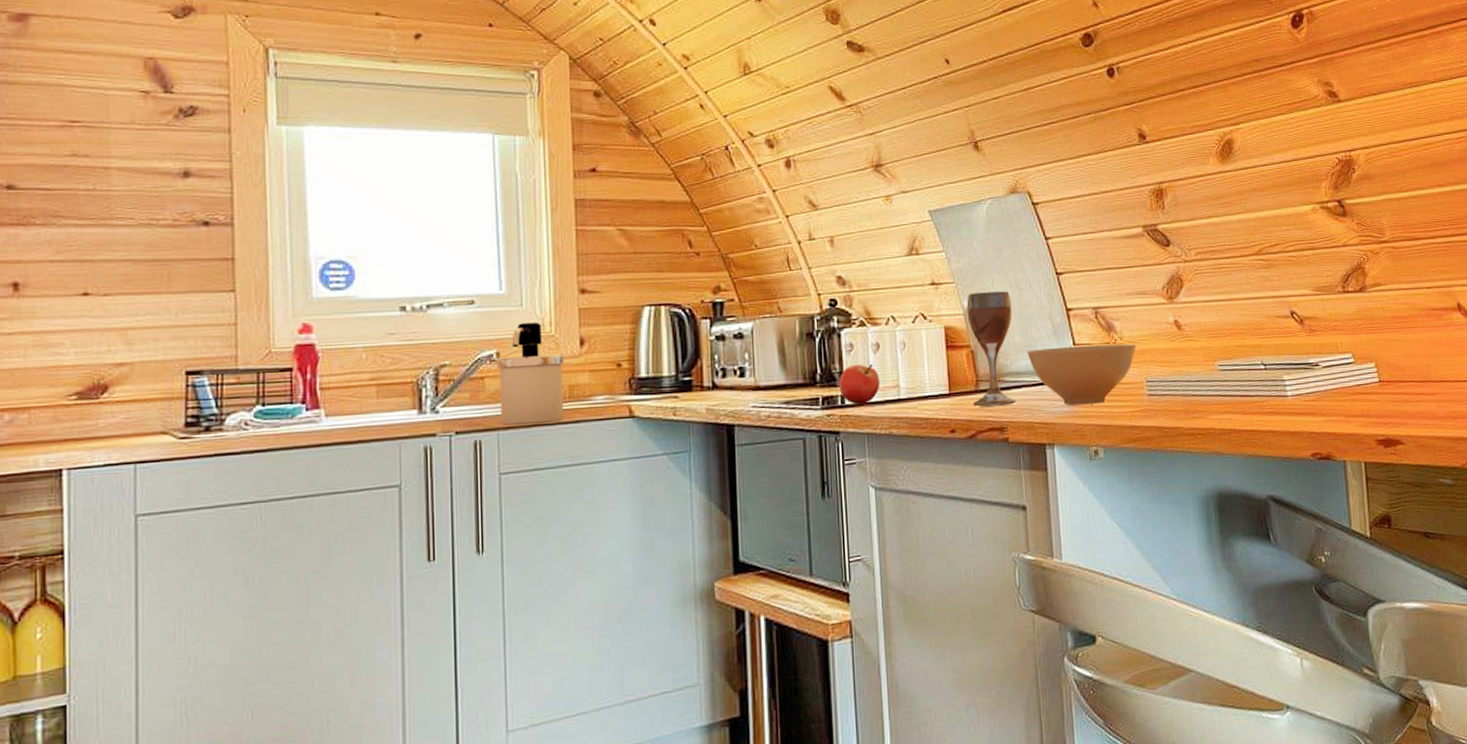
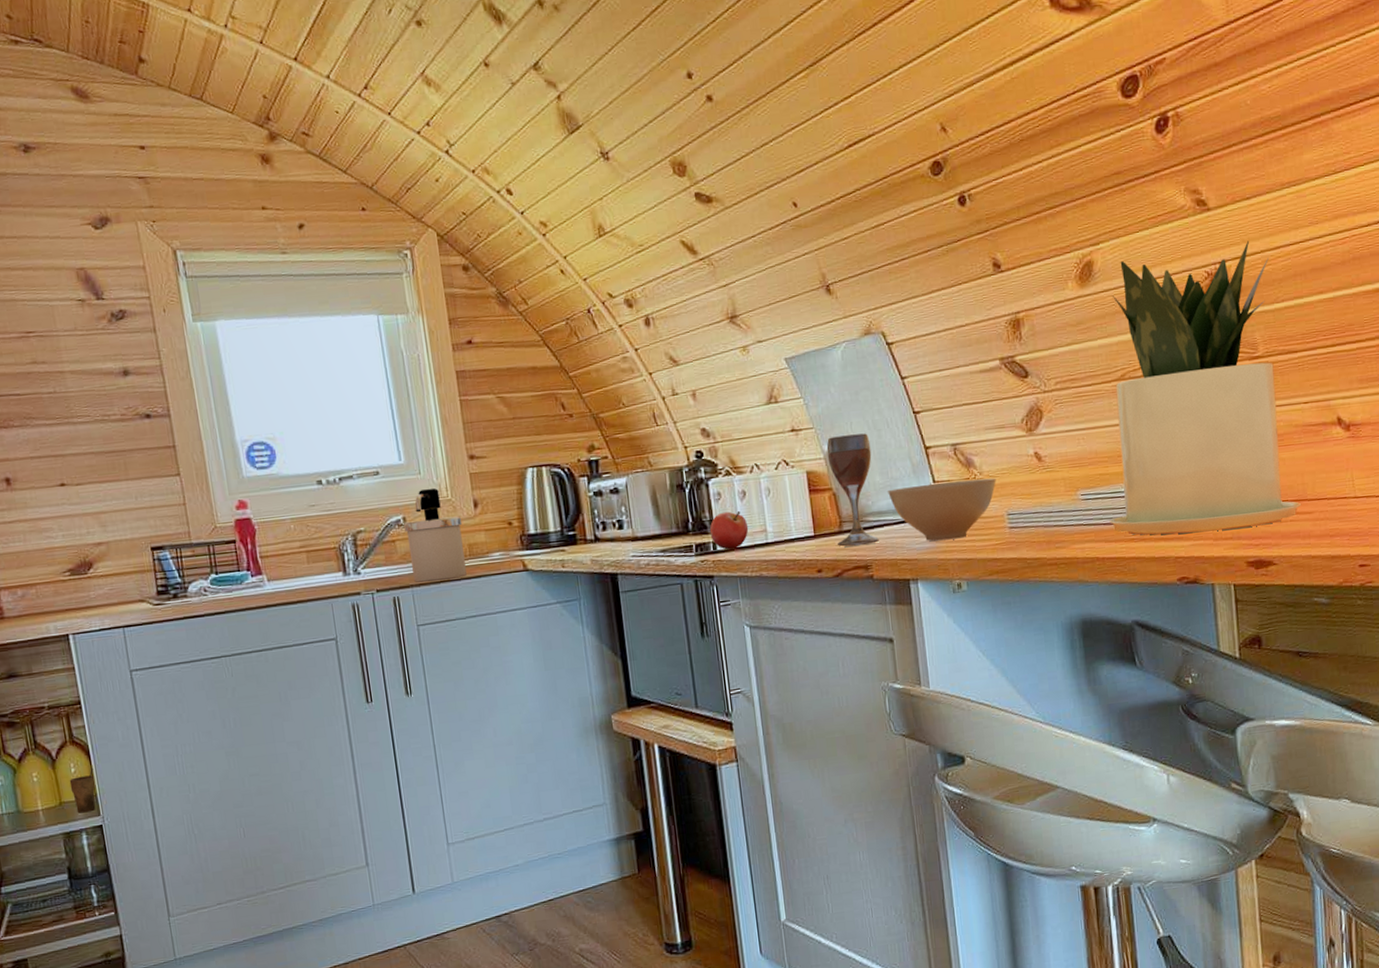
cup: none [31,633,67,691] -> present [69,767,96,814]
planter: none [1246,133,1427,409] -> present [1109,241,1302,535]

